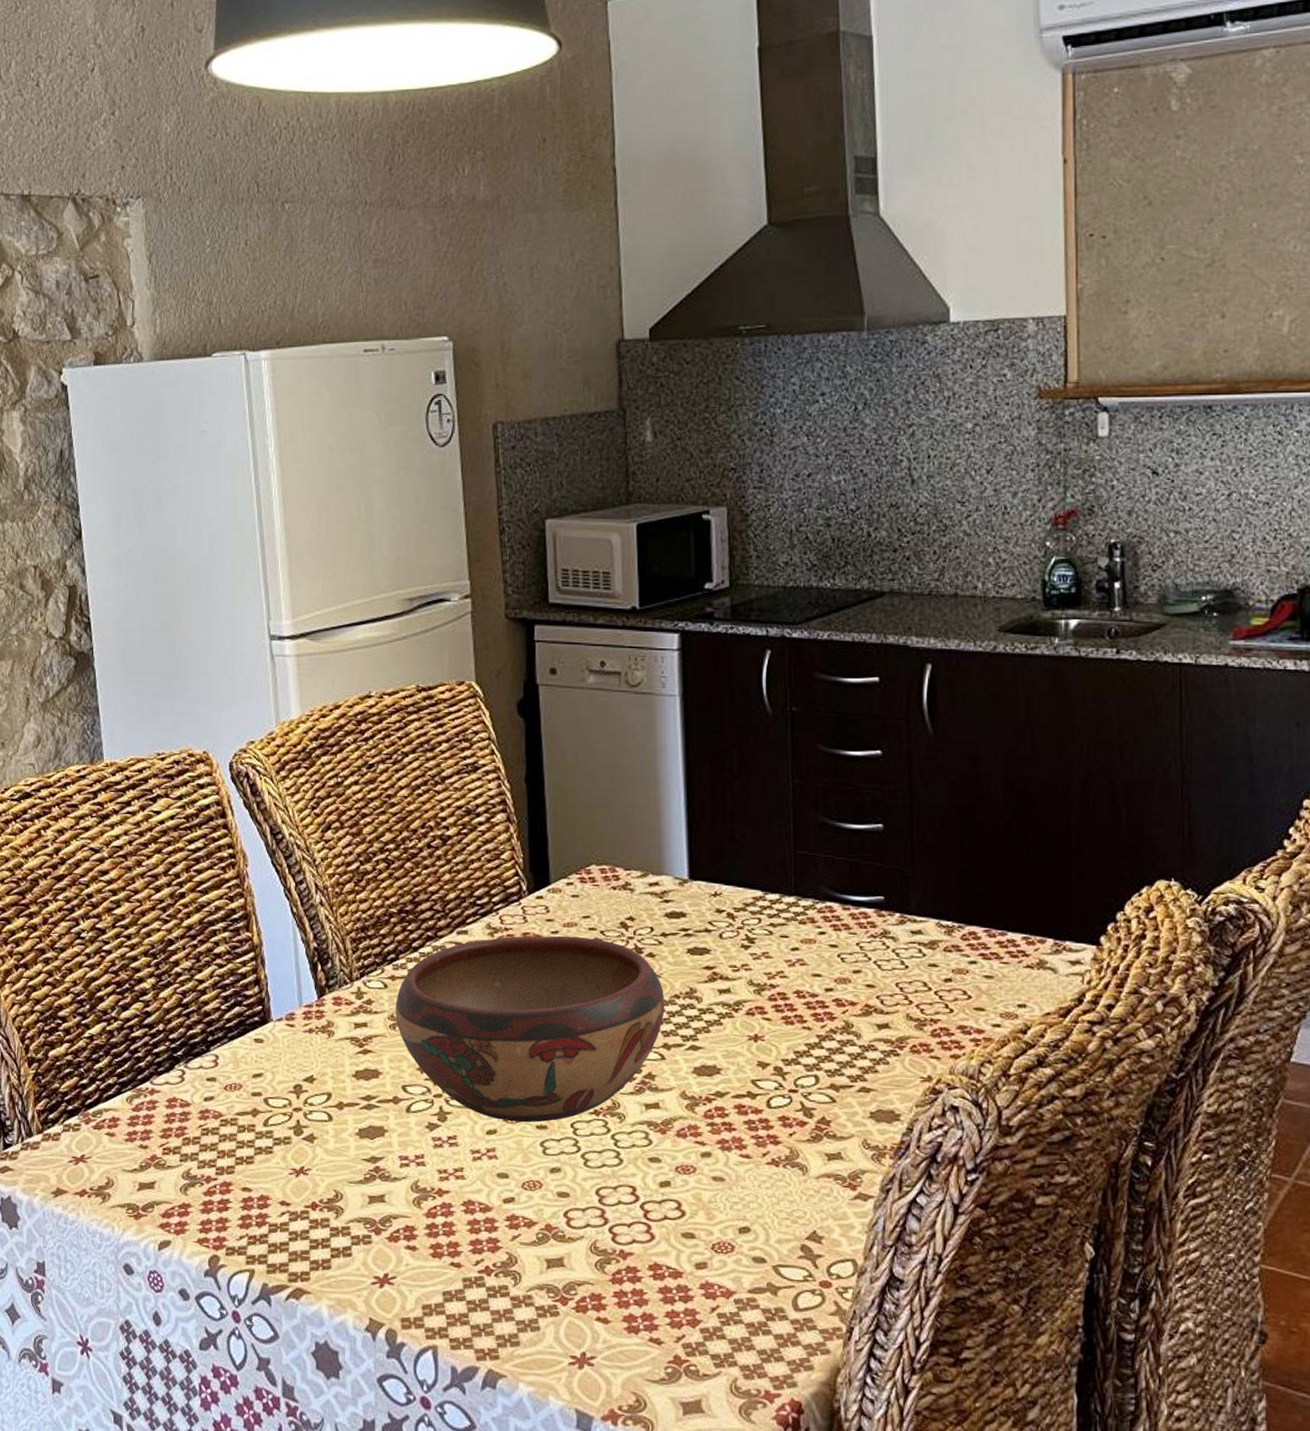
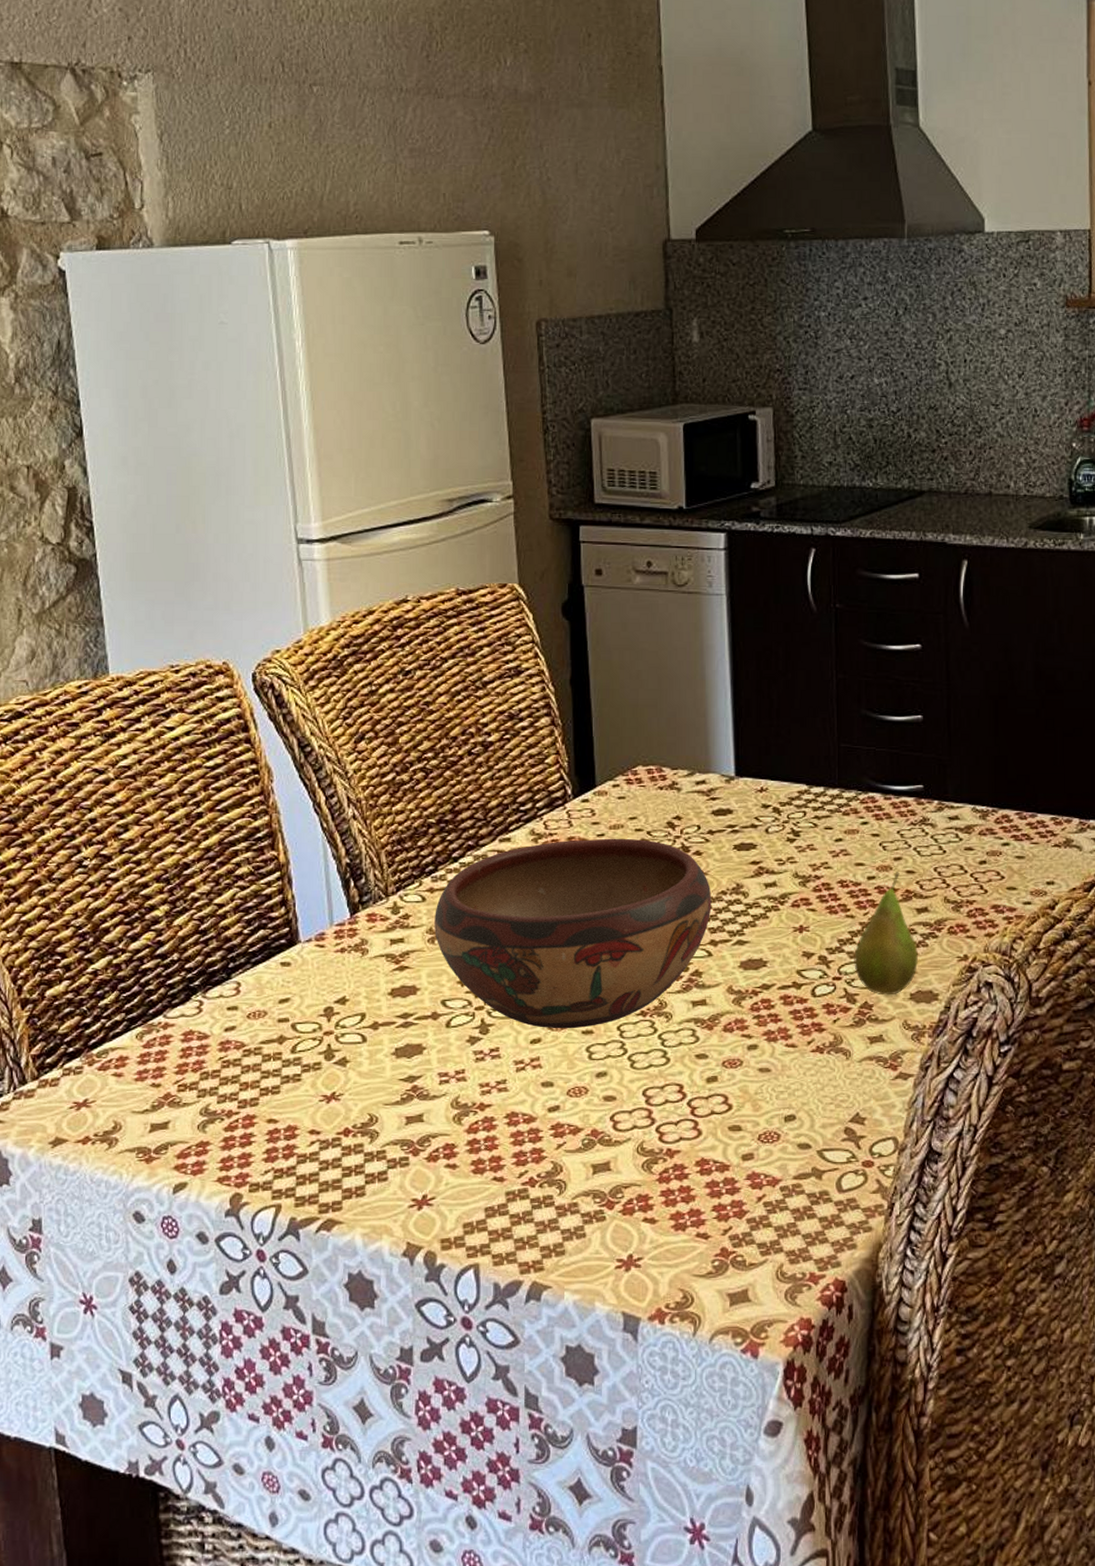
fruit: none [811,985,879,1113] -> present [854,872,919,996]

